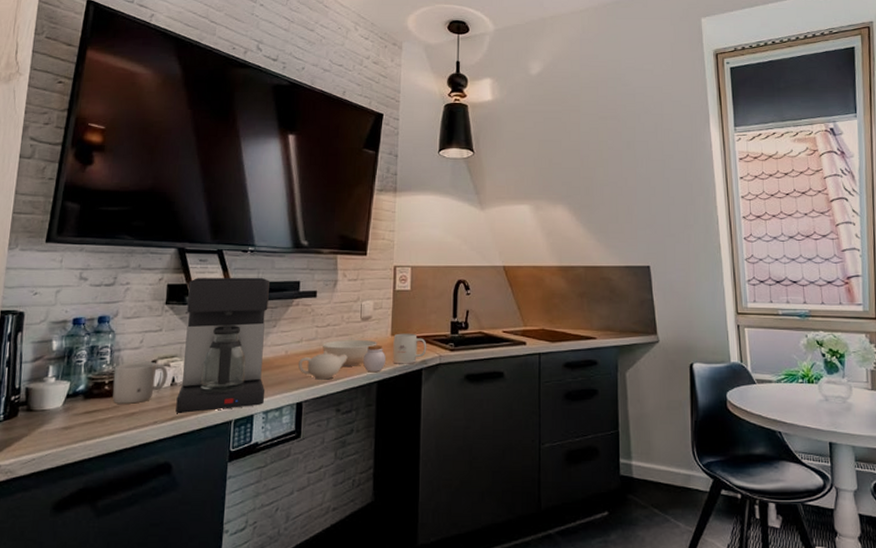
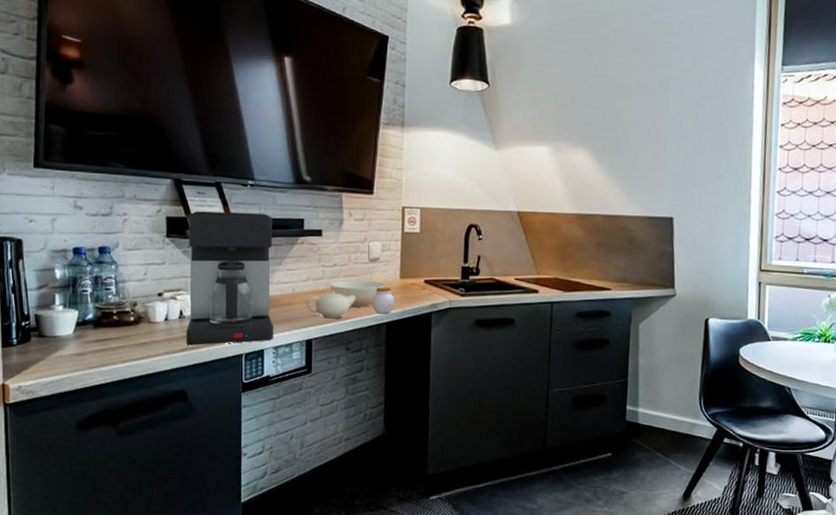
mug: present [112,362,168,404] -> none [121,294,175,334]
mug: present [393,333,427,364] -> none [402,276,437,307]

